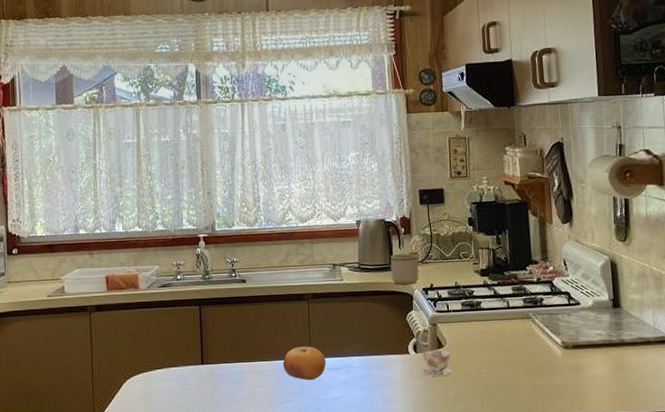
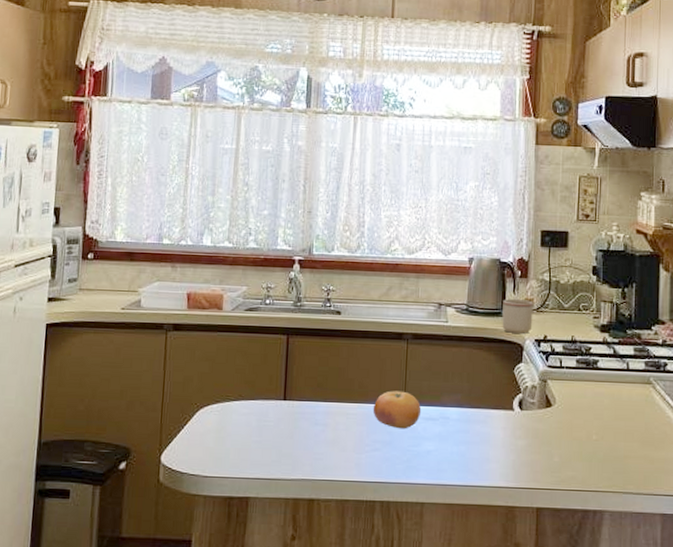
teacup: present [421,350,454,376] -> none [525,408,561,438]

